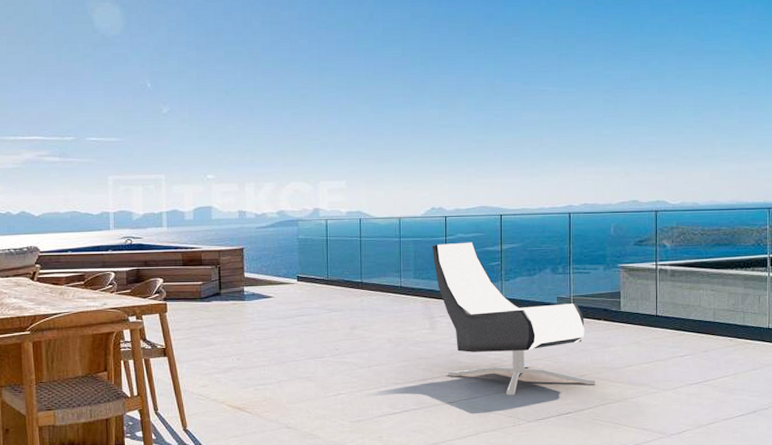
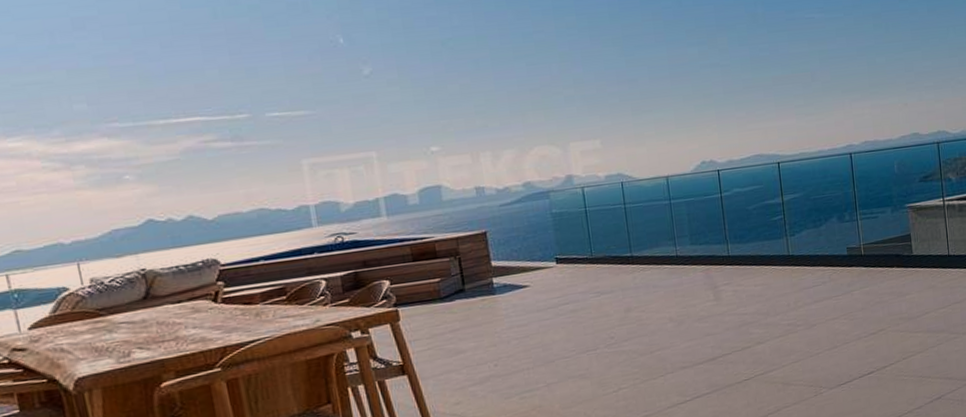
lounge chair: present [432,242,595,396] -> none [706,196,895,363]

